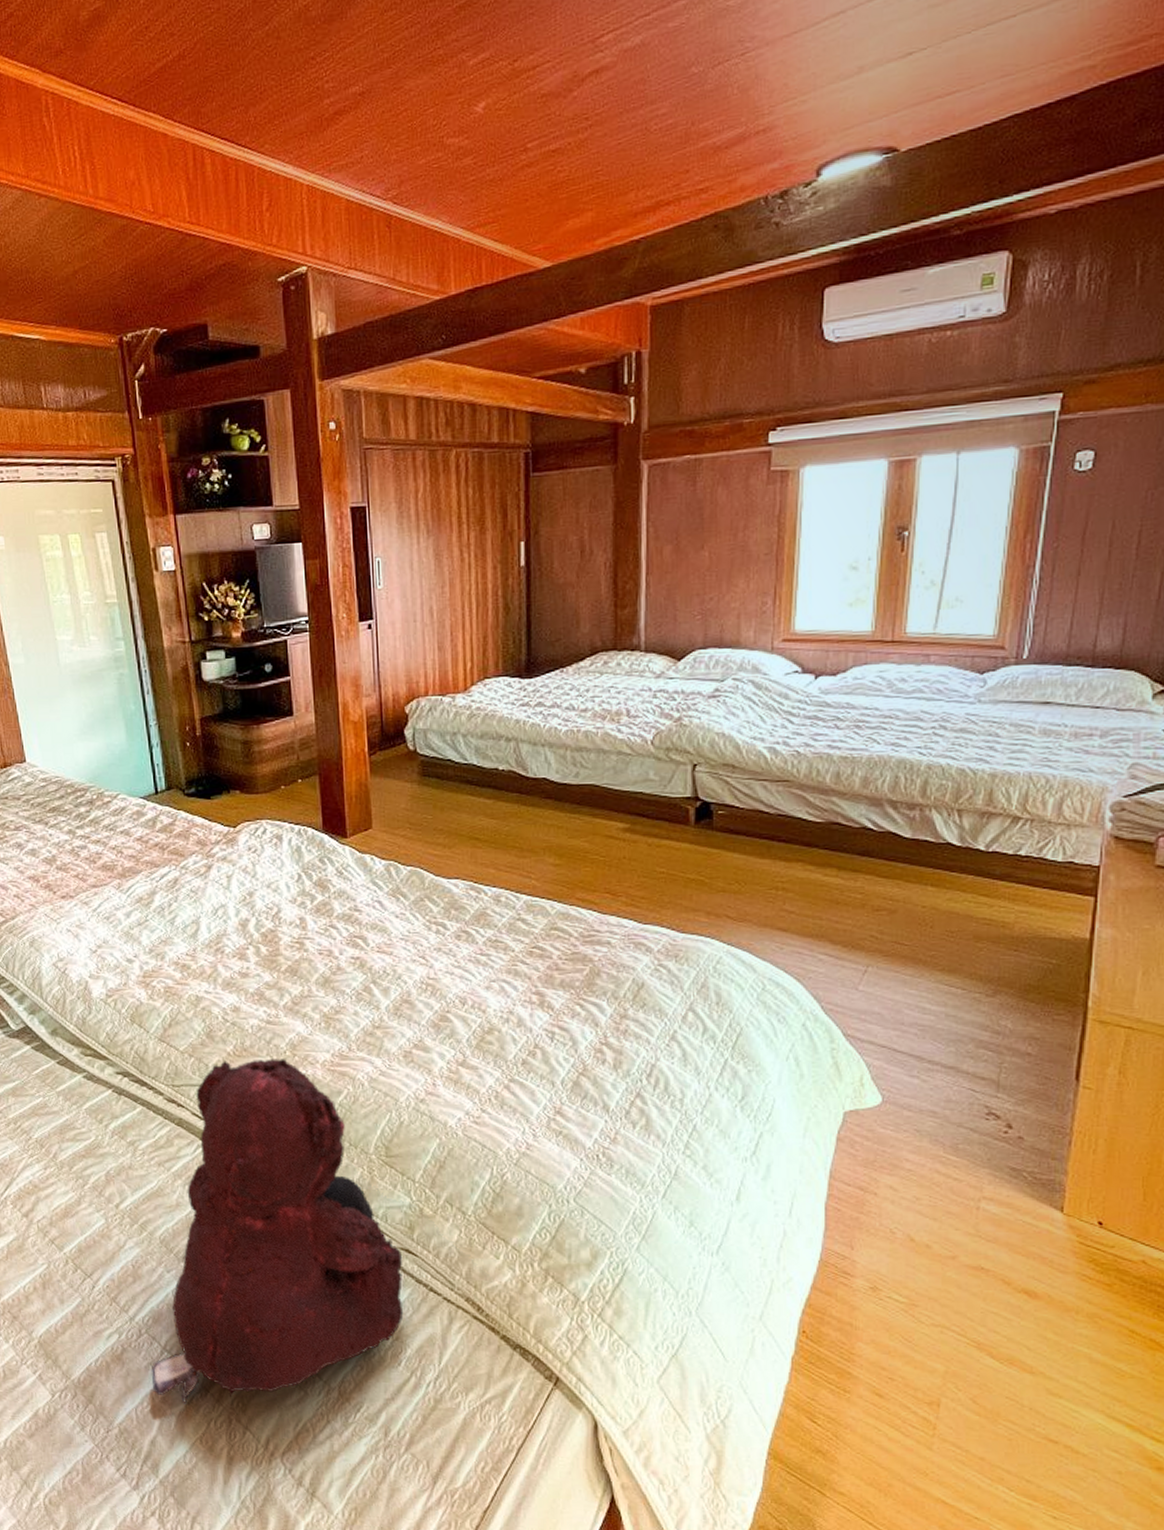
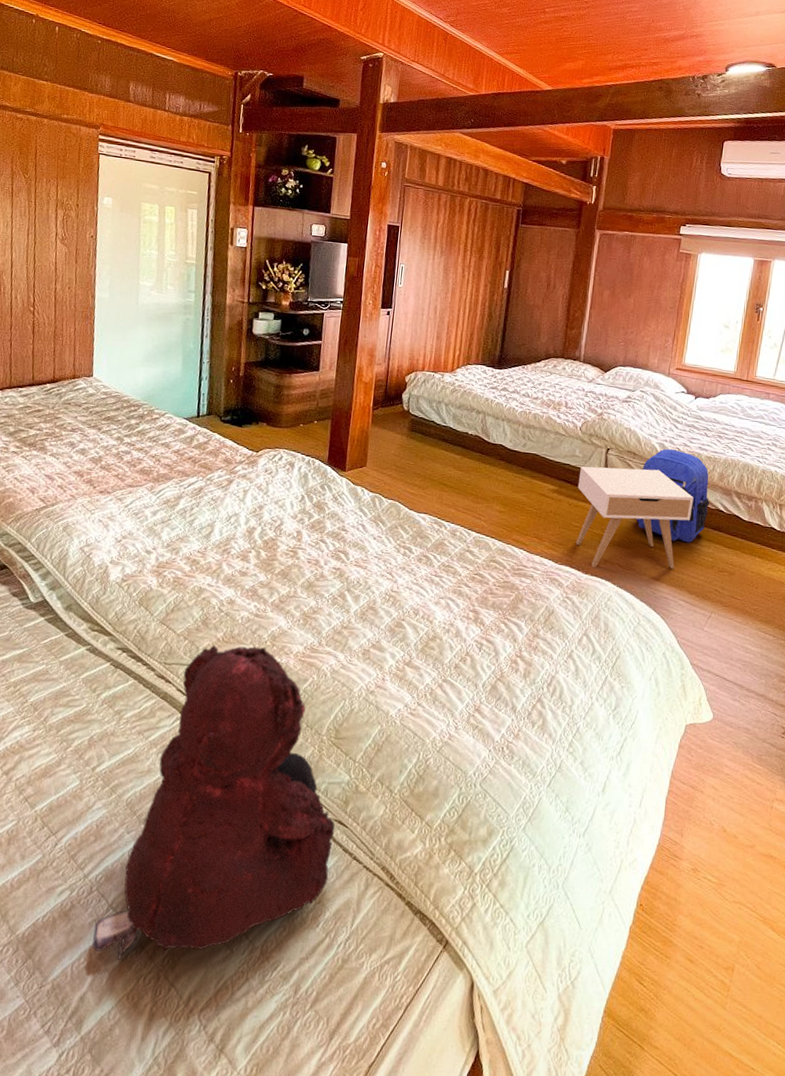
nightstand: none [657,784,827,923] -> present [575,466,694,569]
backpack: none [746,753,852,877] -> present [636,449,710,543]

